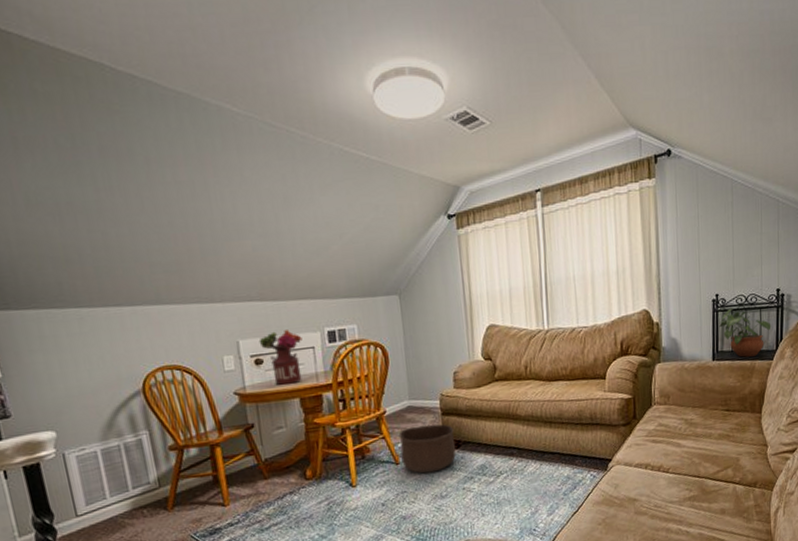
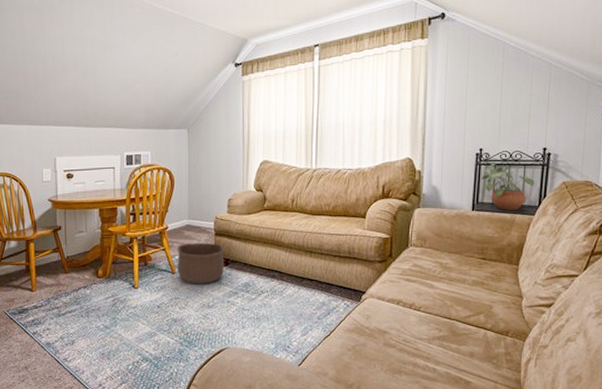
flower arrangement: present [259,330,303,385] -> none [71,152,106,196]

